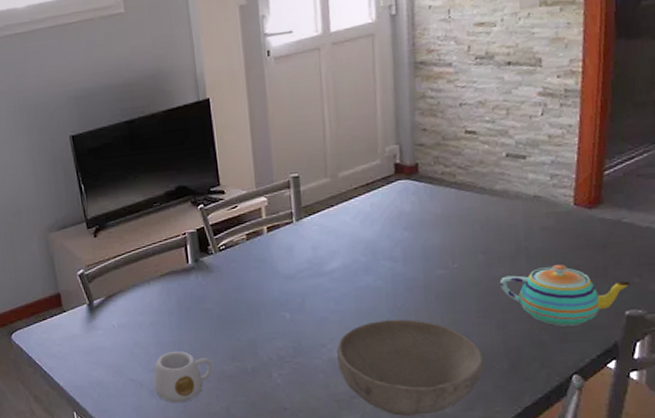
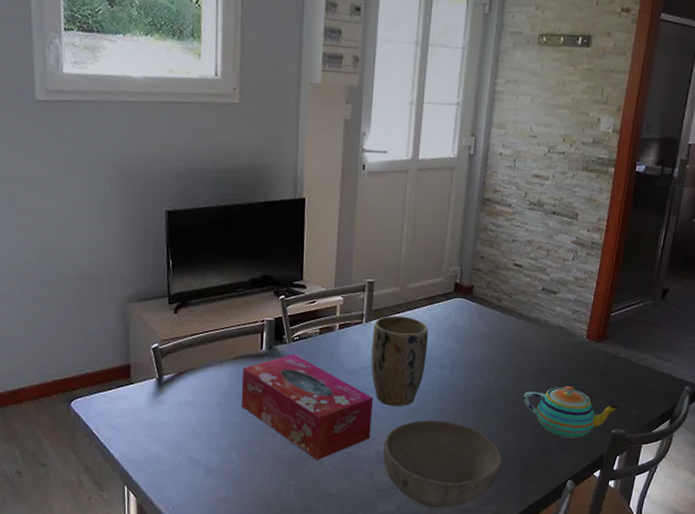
mug: present [153,351,213,403] -> none [210,433,270,483]
tissue box: none [171,264,321,373] -> present [241,354,374,460]
plant pot: none [305,208,373,309] -> present [371,315,429,406]

